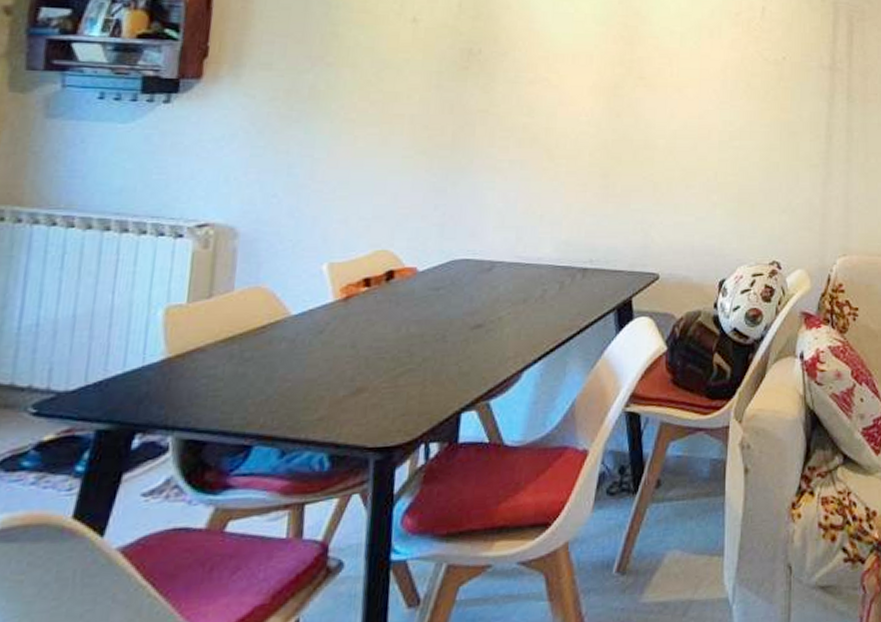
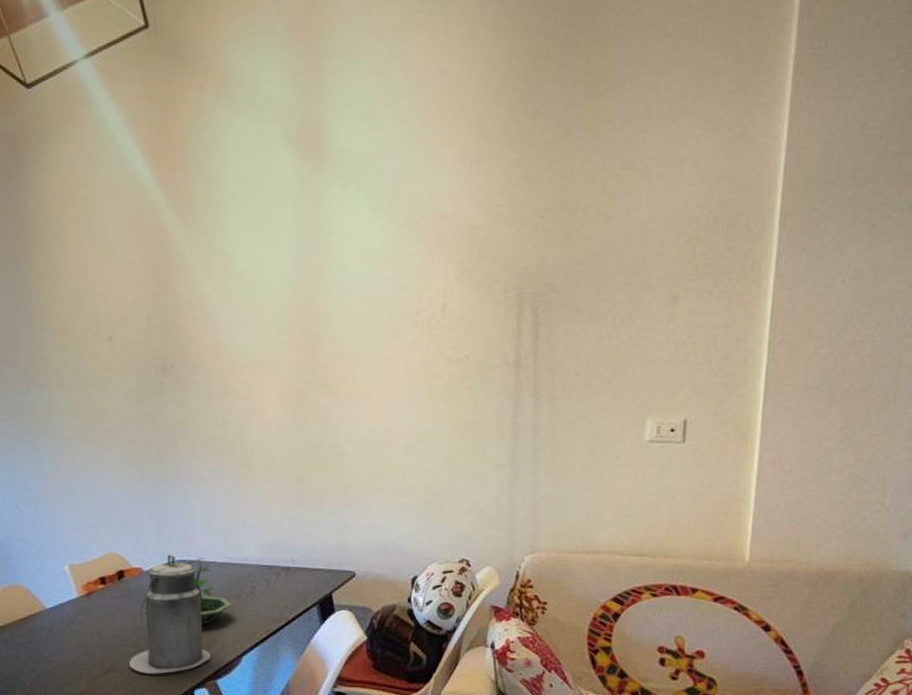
canister: none [385,252,486,395] -> present [129,554,211,674]
terrarium: none [470,257,517,334] -> present [187,558,231,625]

